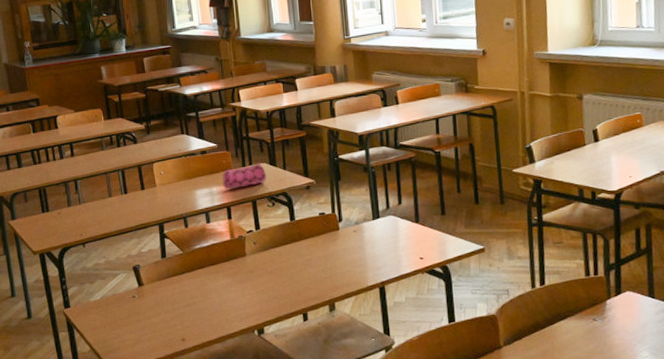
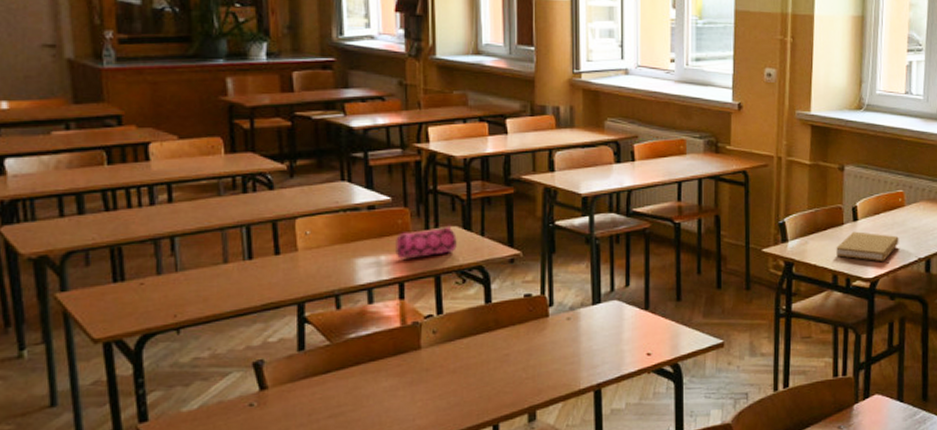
book: none [580,151,640,176] -> present [836,231,899,261]

